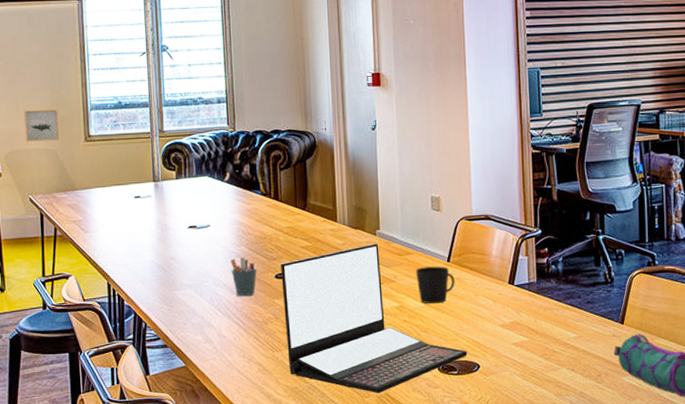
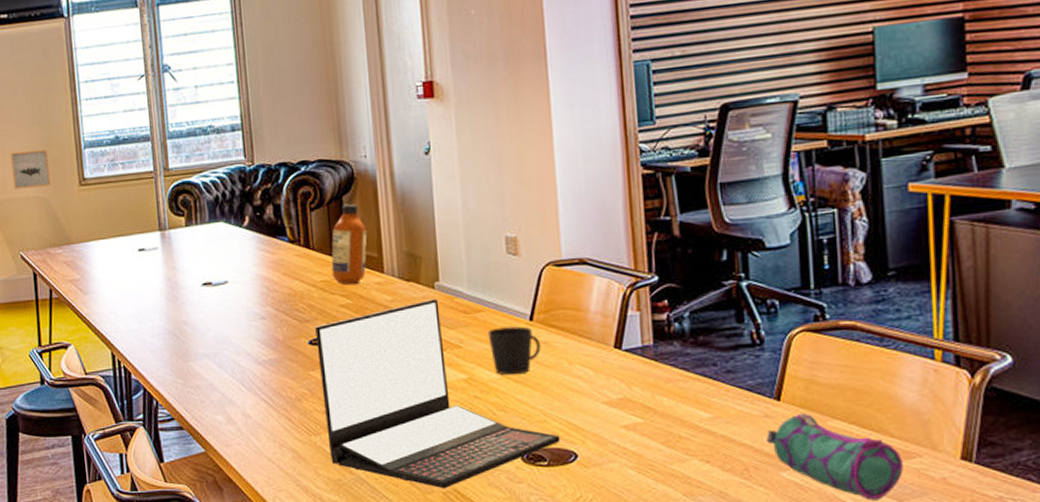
pen holder: present [230,257,257,297] -> none [254,319,287,368]
bottle: none [295,166,325,231] -> present [331,203,367,285]

